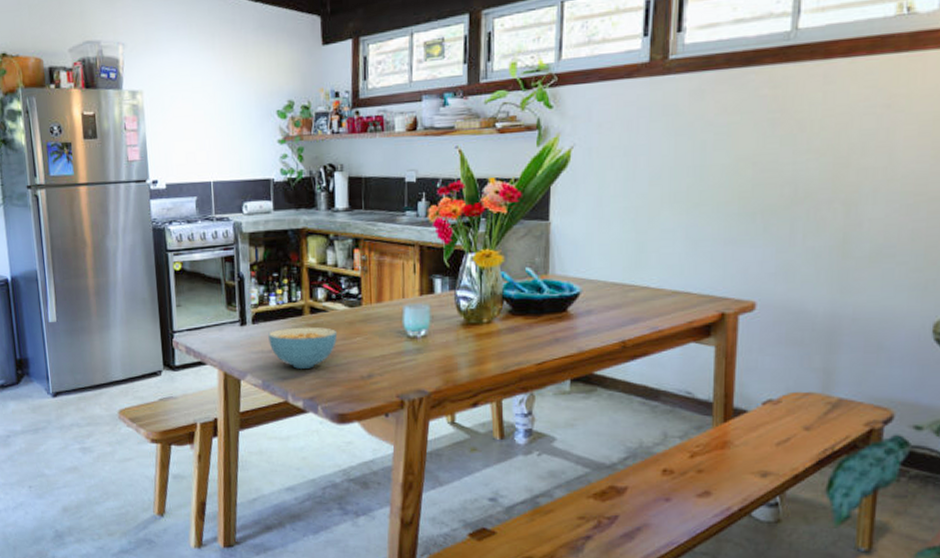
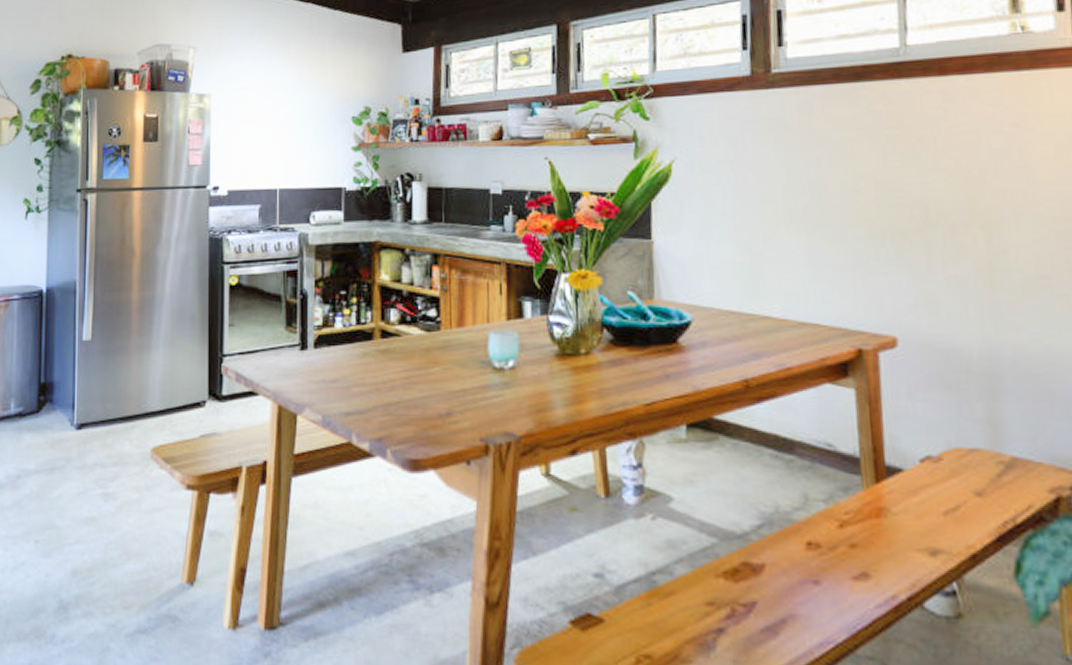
cereal bowl: present [268,327,338,369] -> none [332,353,412,403]

